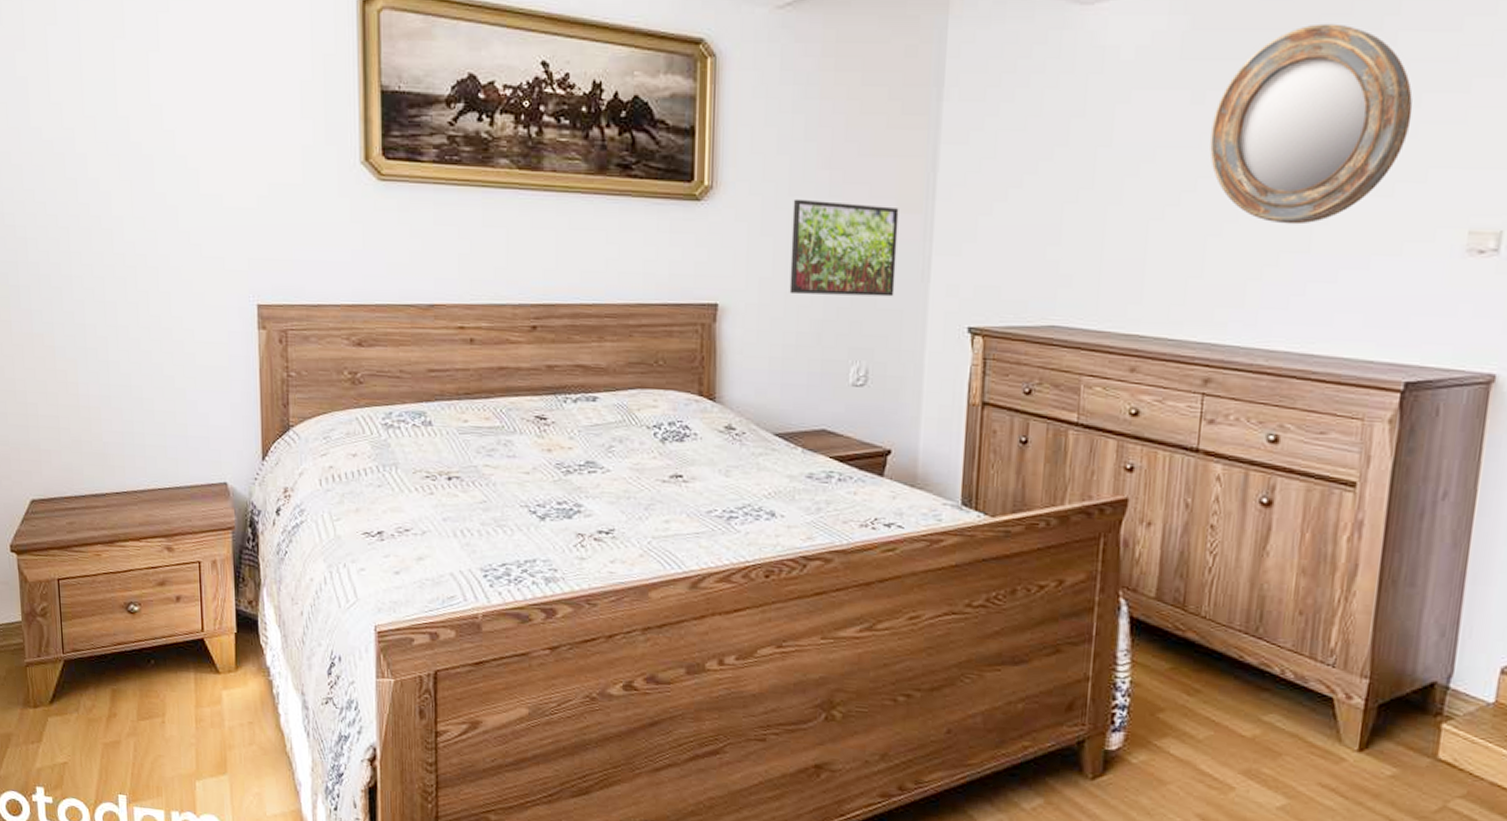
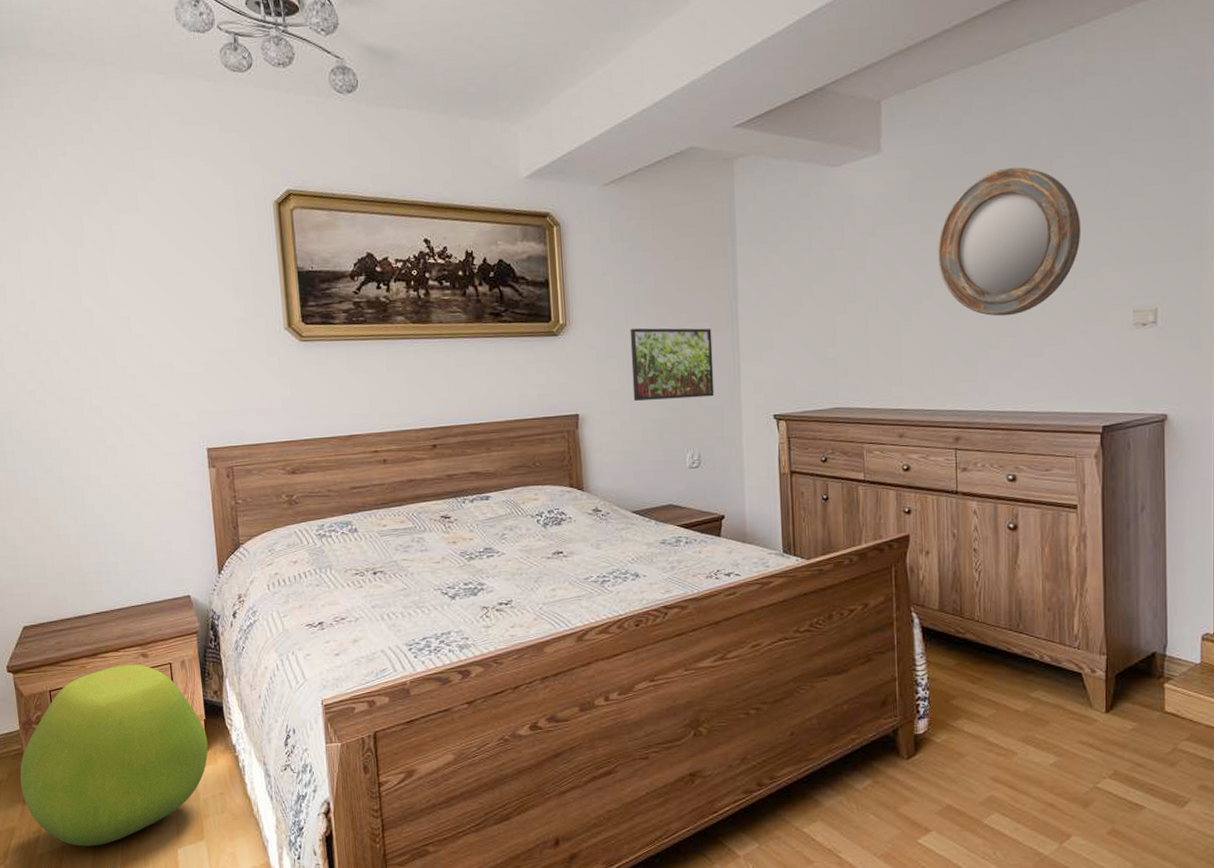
ottoman: none [19,557,238,766] -> present [20,665,208,847]

